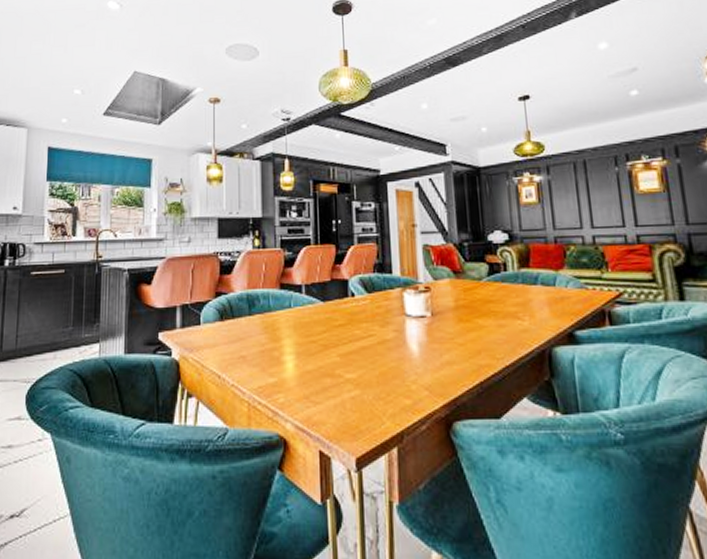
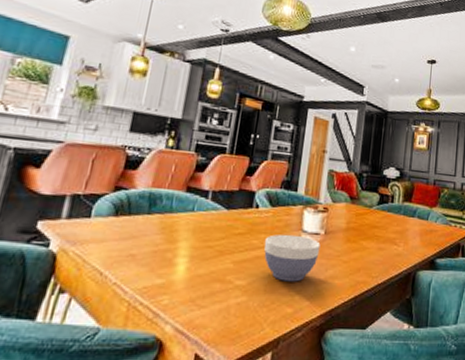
bowl: none [367,320,430,371] -> present [264,234,321,282]

